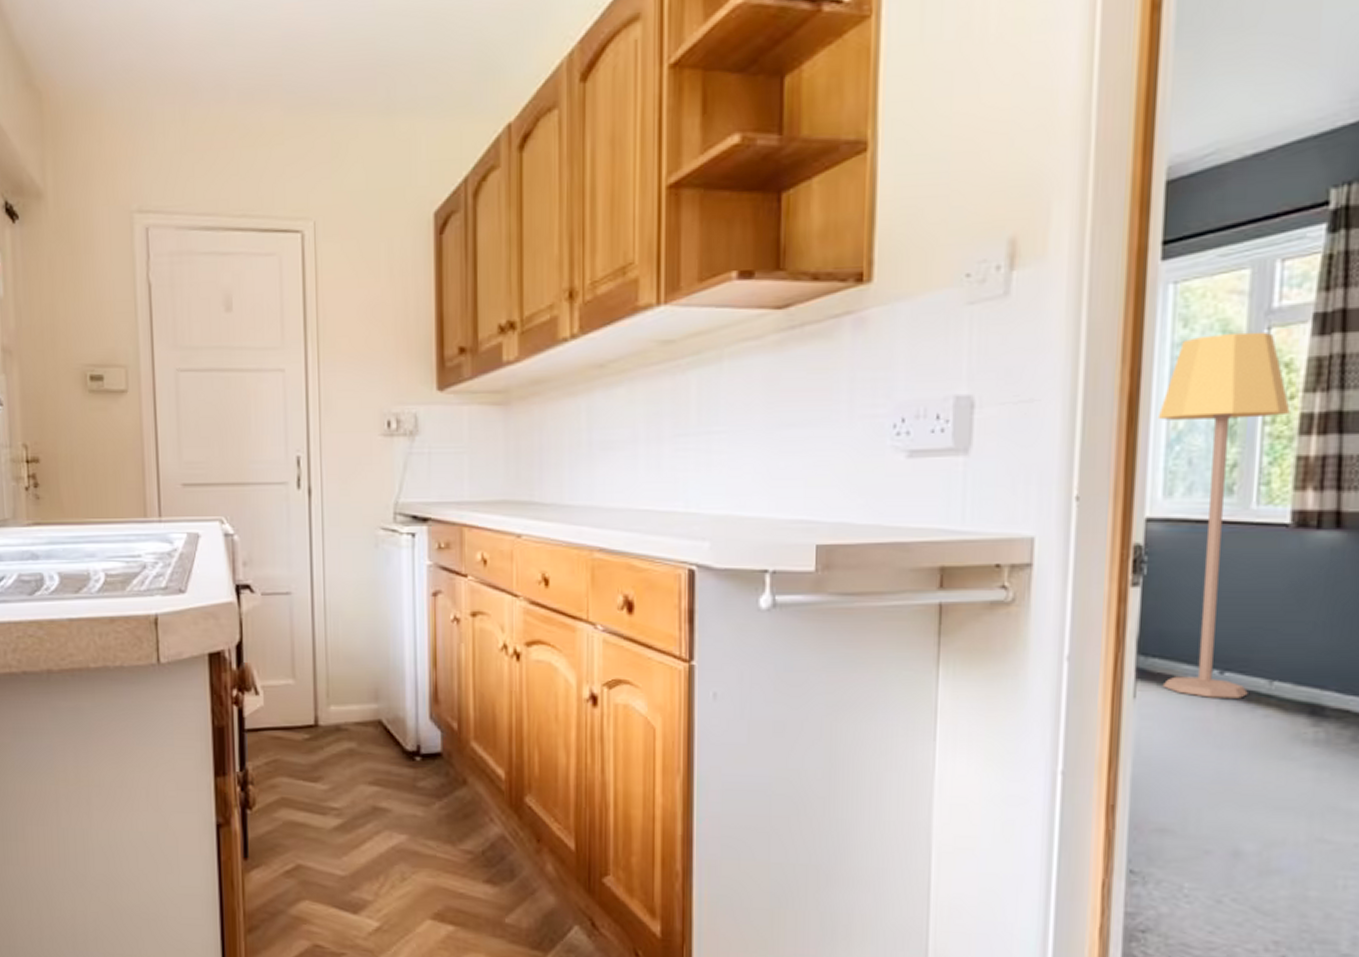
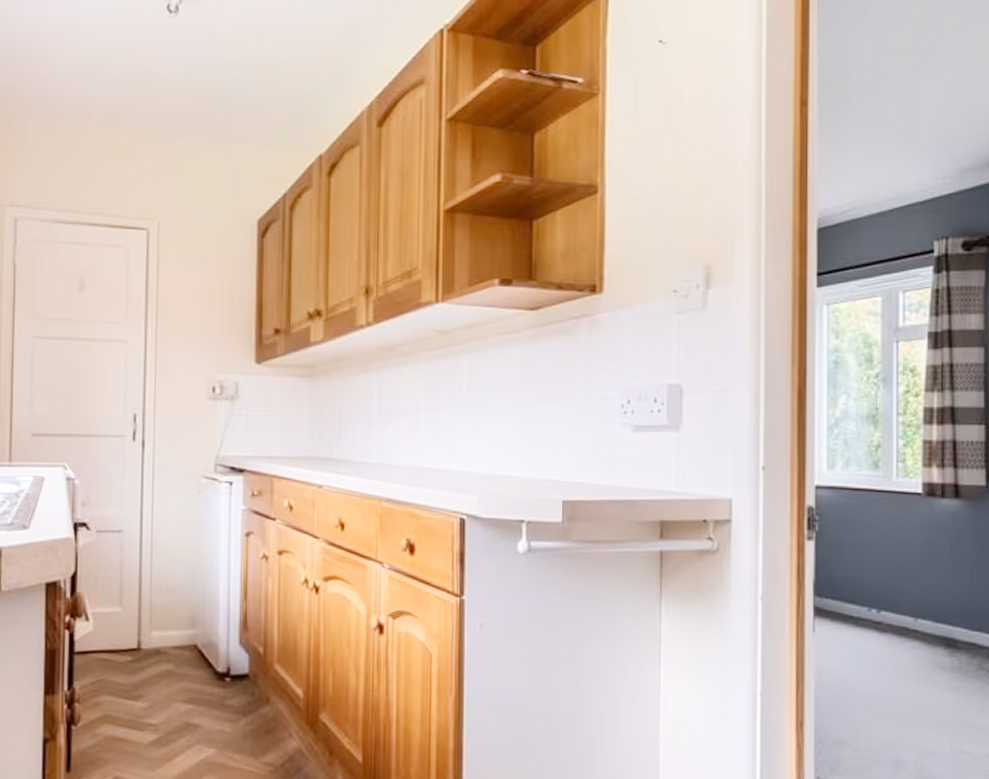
lamp: present [1157,331,1290,698] -> none [820,344,916,633]

